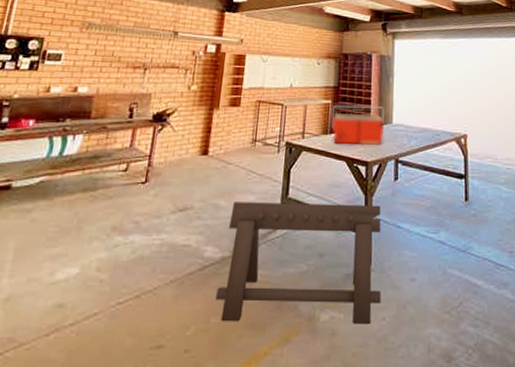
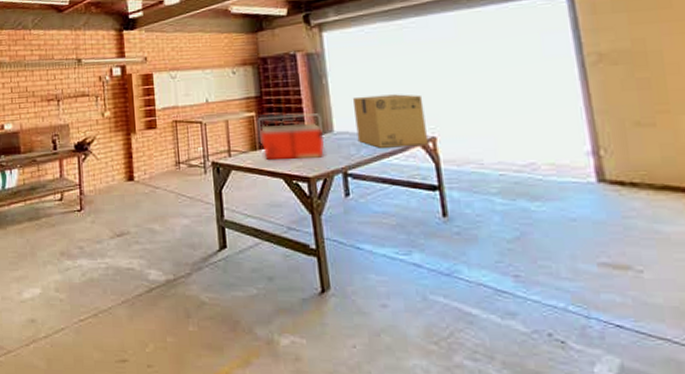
sawhorse: present [216,202,382,324] -> none [167,225,348,351]
cardboard box: none [410,96,462,141] -> present [352,94,429,148]

